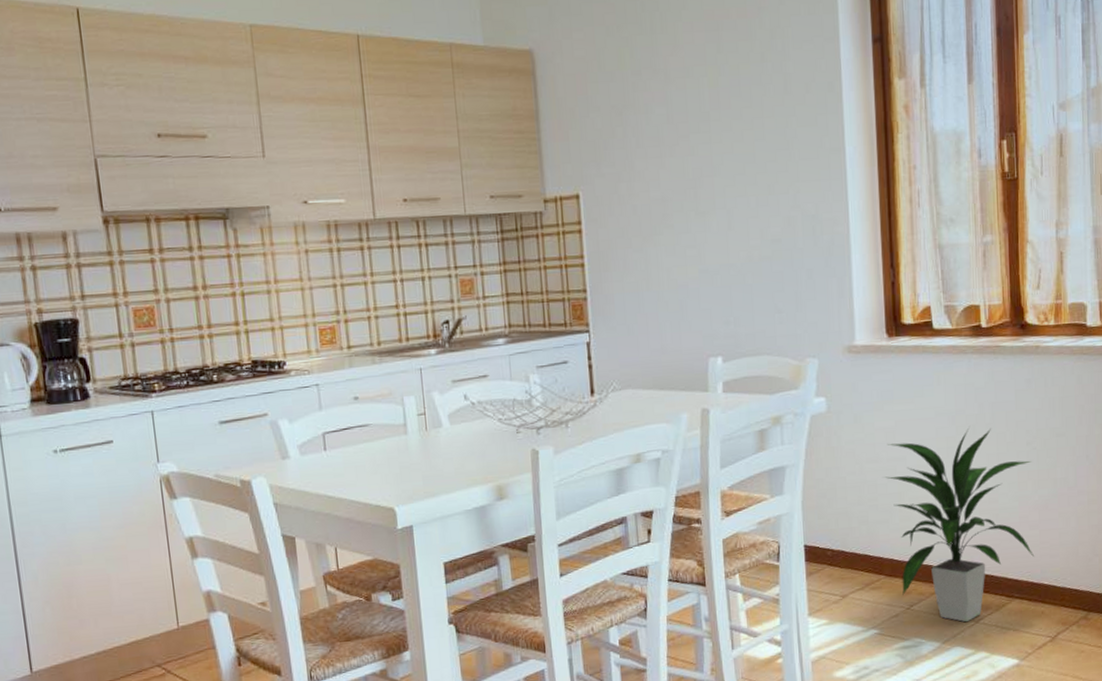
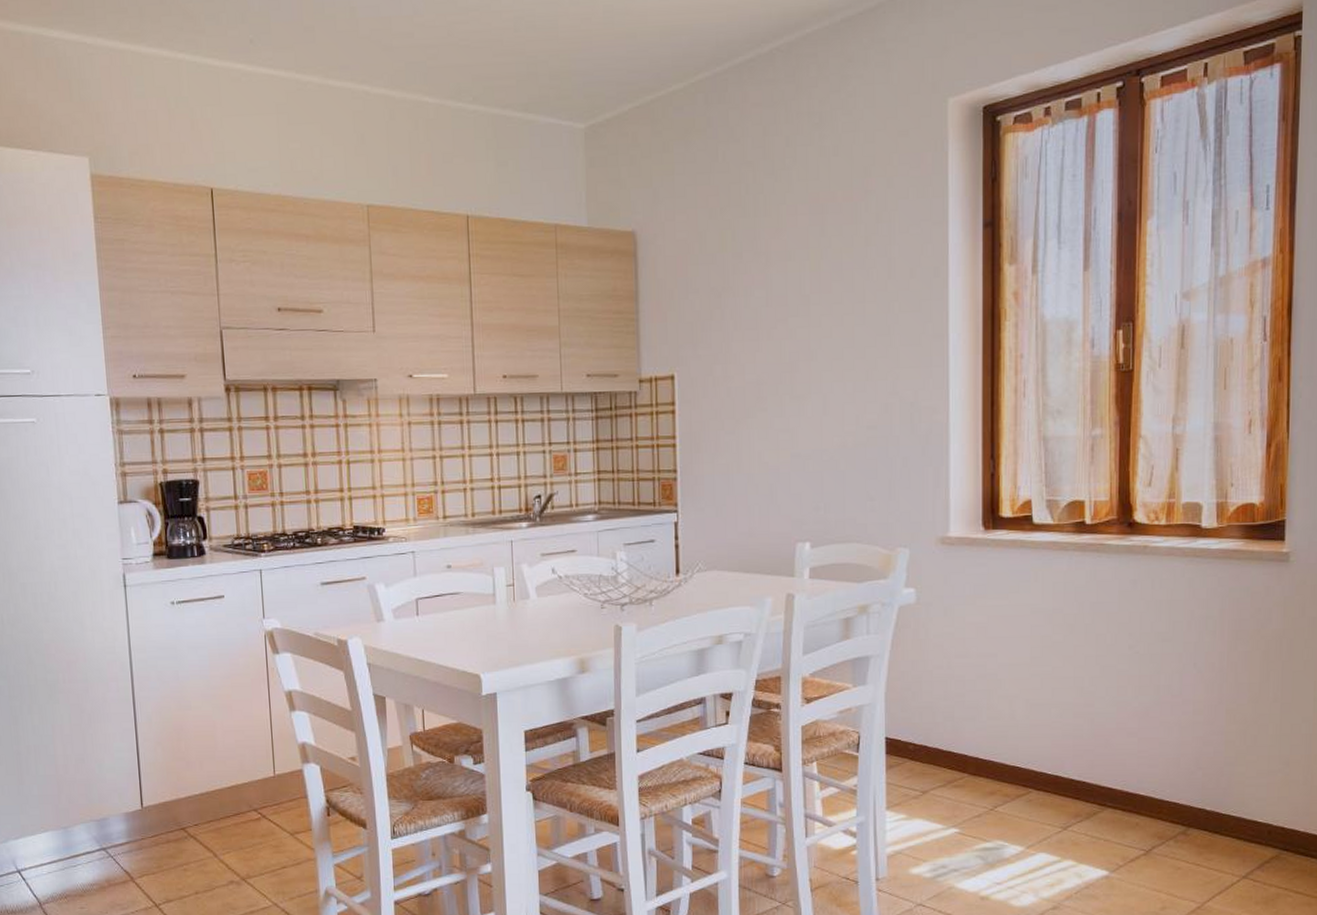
indoor plant: present [884,428,1035,622] -> none [973,628,1133,827]

